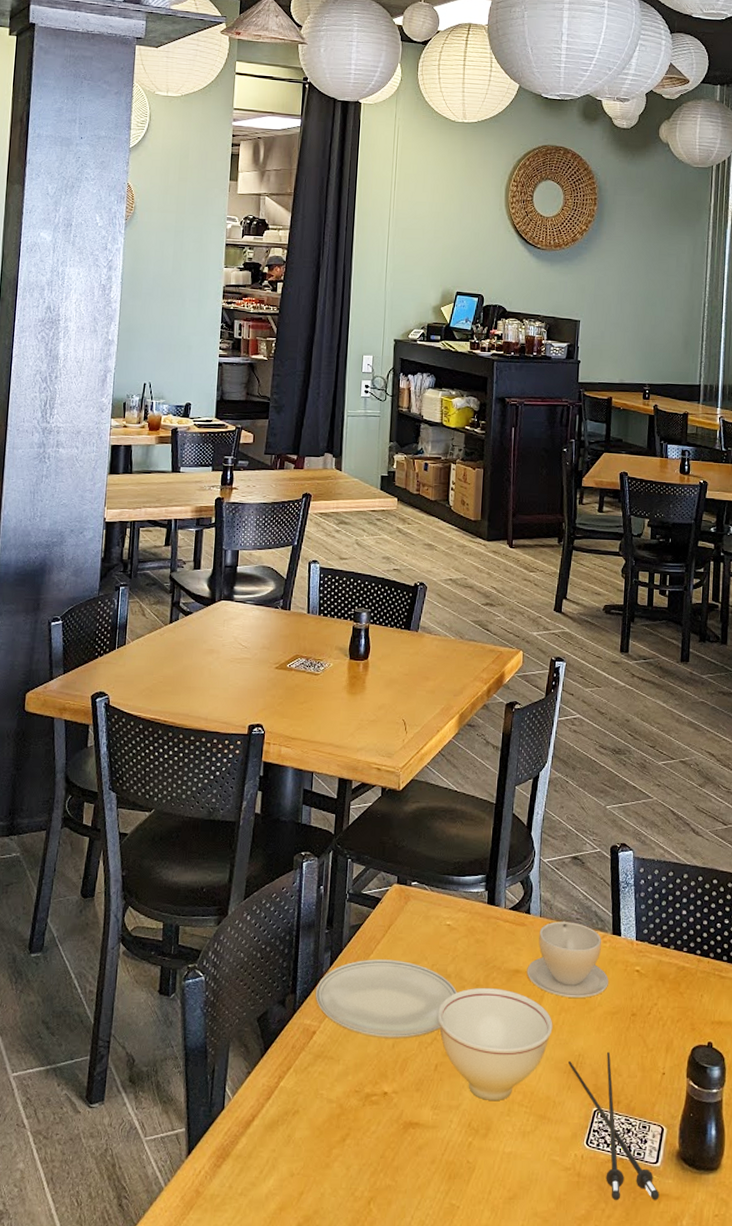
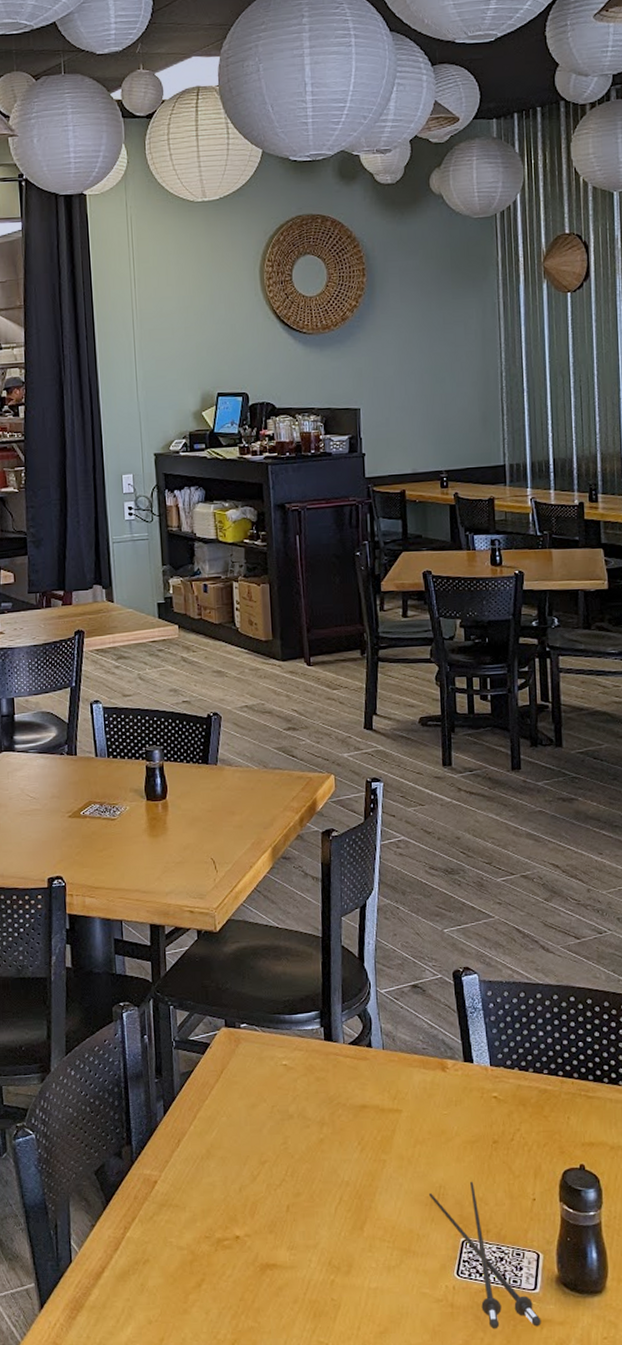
plate: present [315,959,458,1039] -> none [151,1104,303,1183]
bowl: present [437,987,553,1100] -> none [282,1125,409,1238]
teacup: present [527,920,609,998] -> none [374,1051,464,1130]

